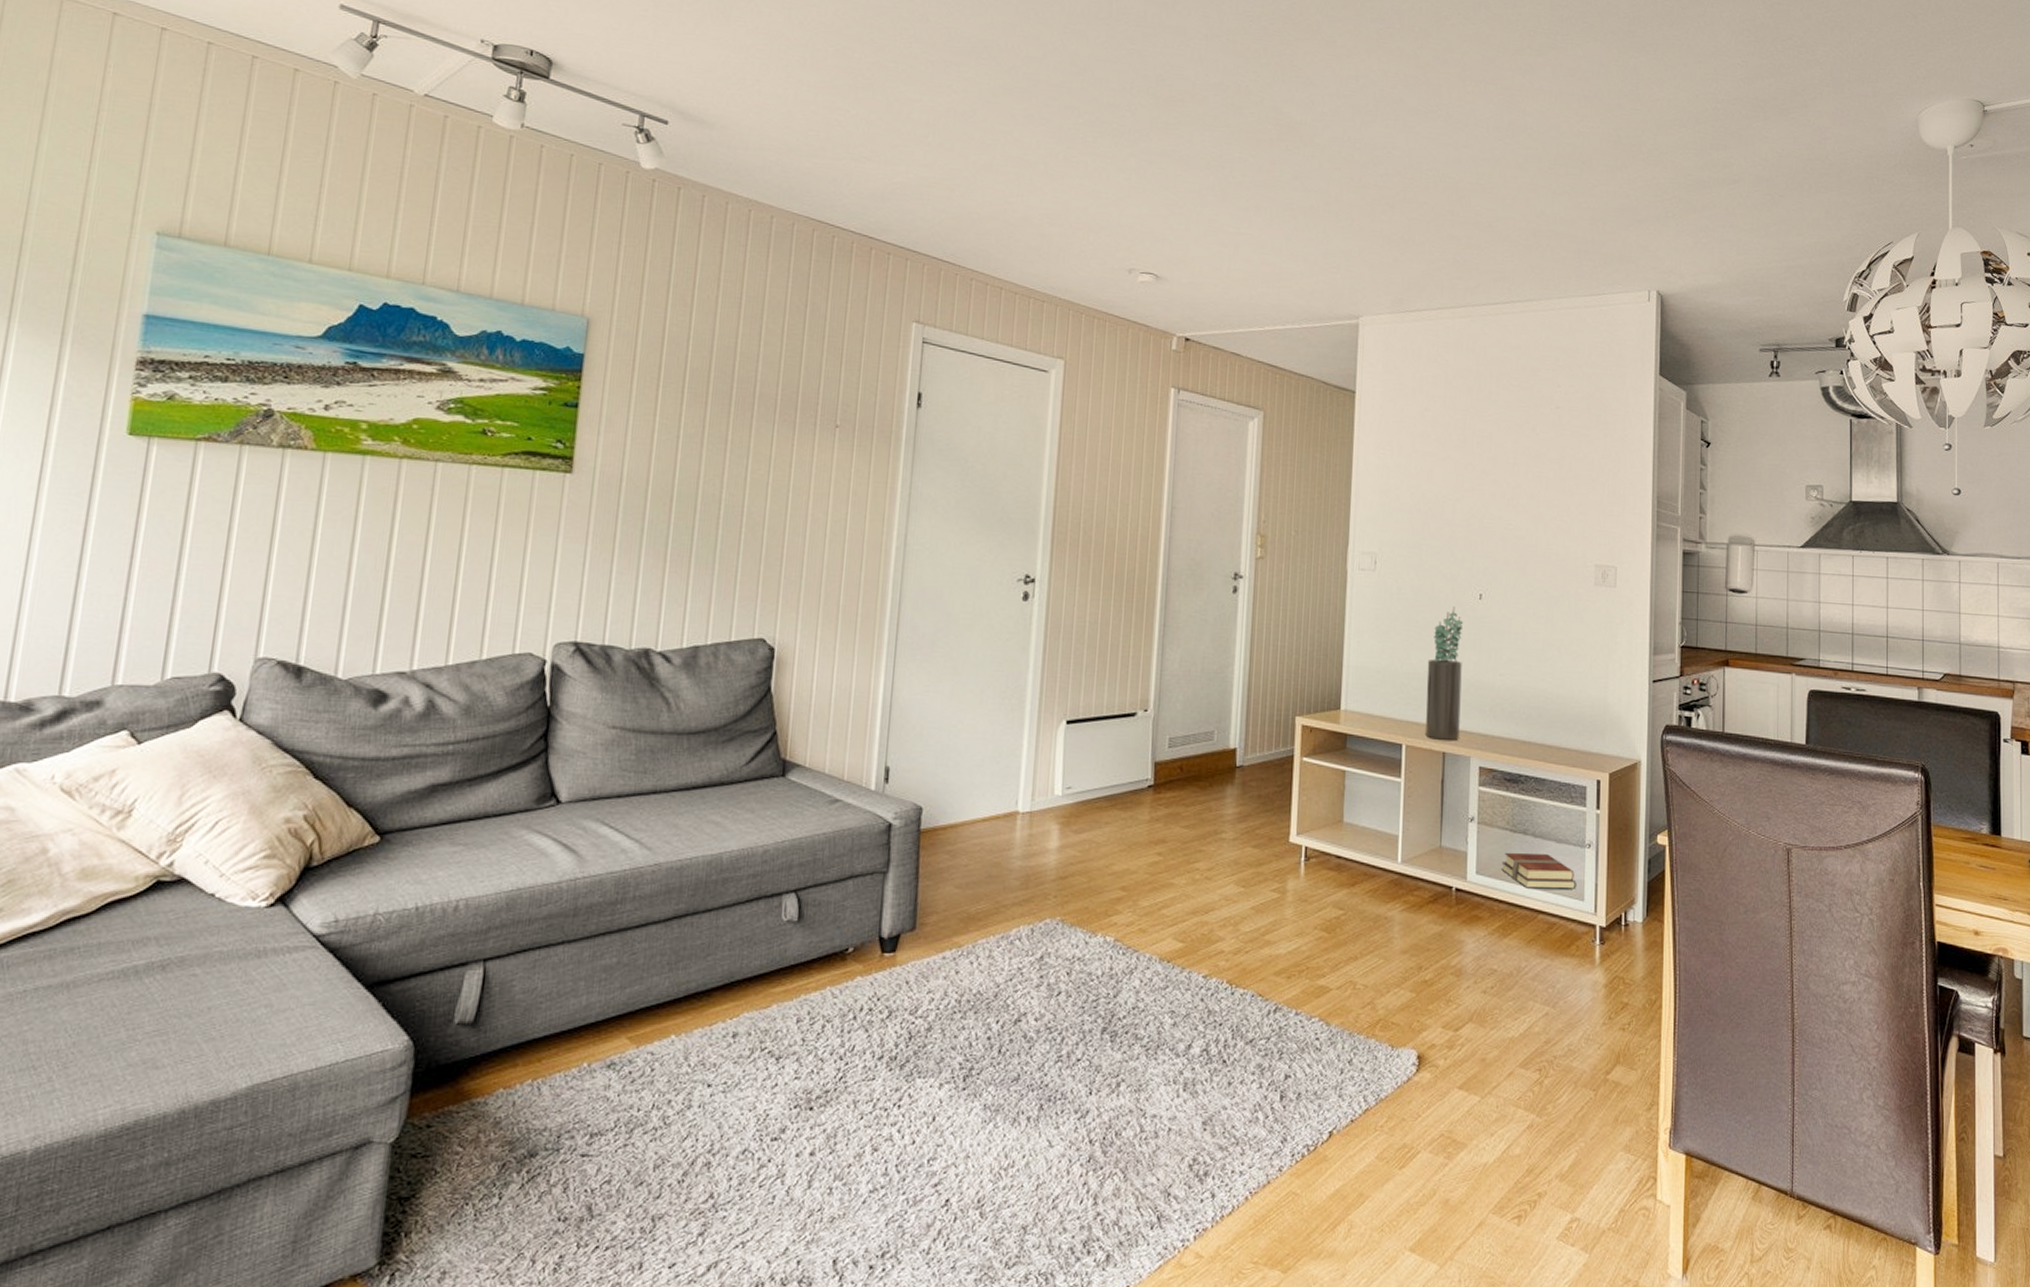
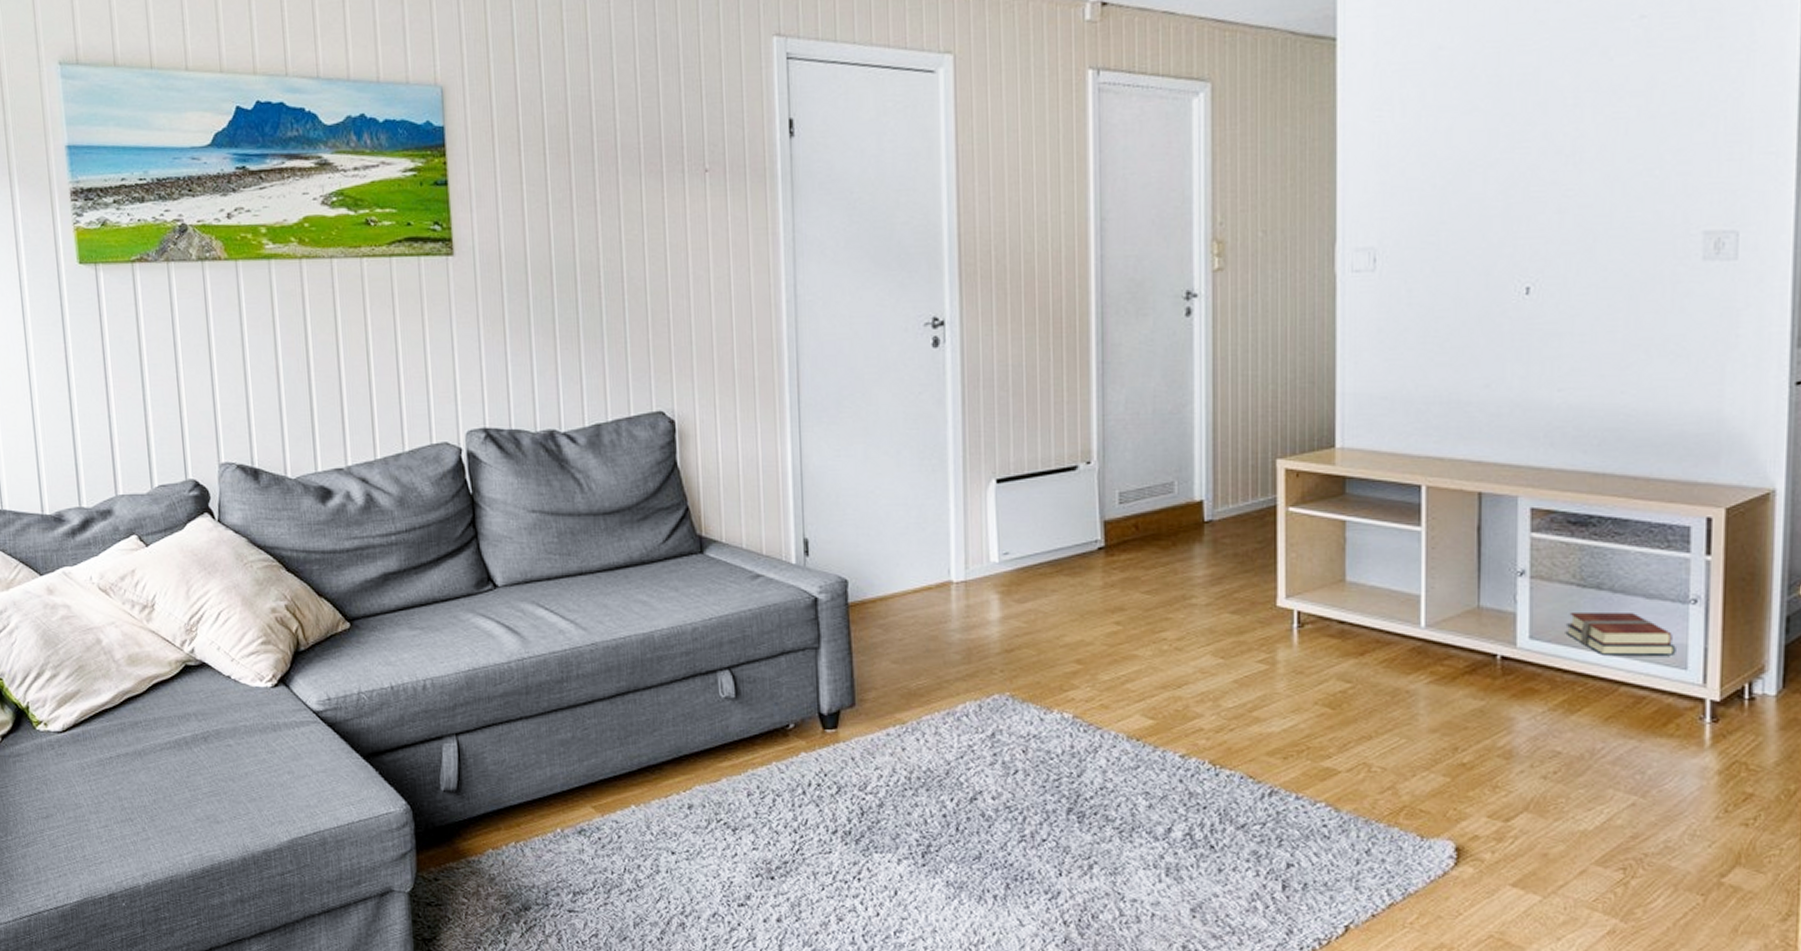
vase: present [1425,606,1464,742] -> none [1452,307,1504,479]

